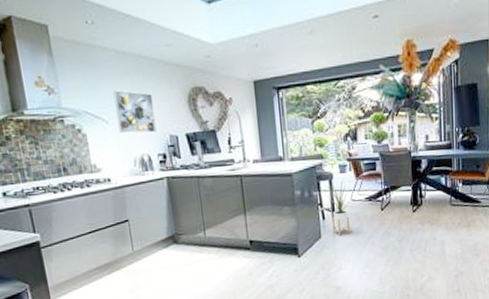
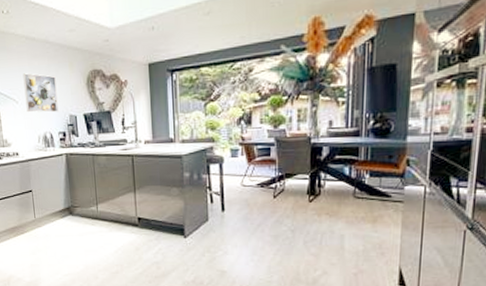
house plant: present [324,179,352,235] -> none [214,163,242,220]

